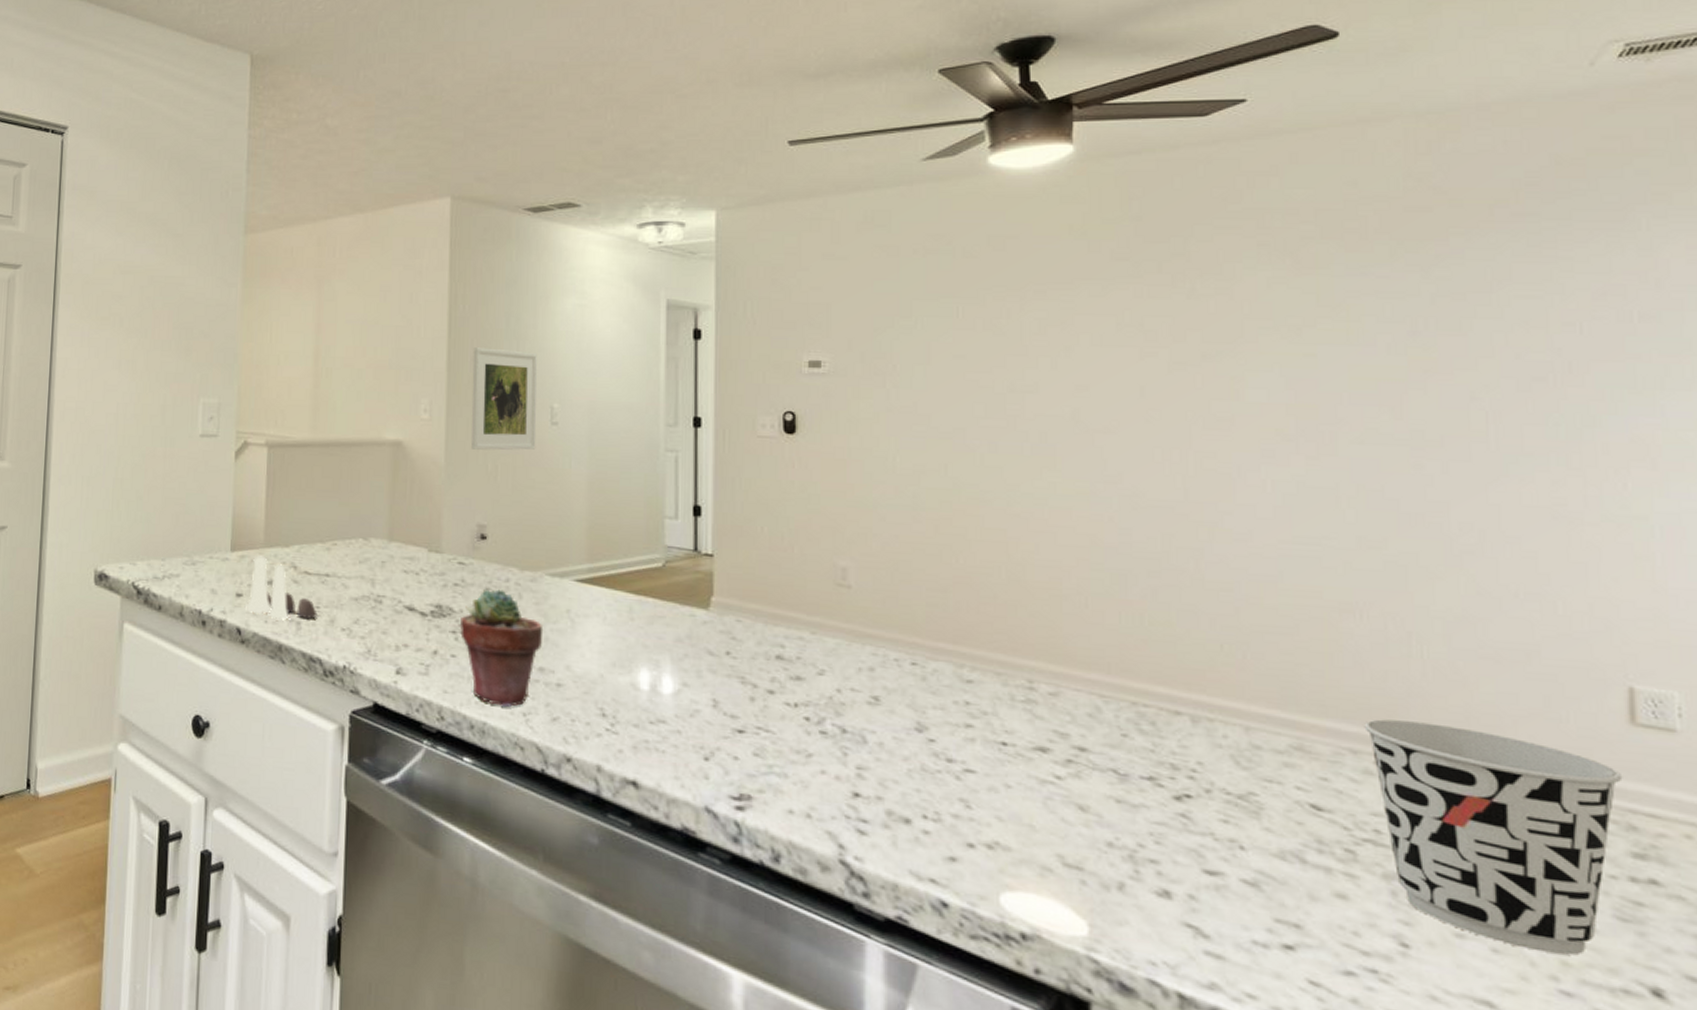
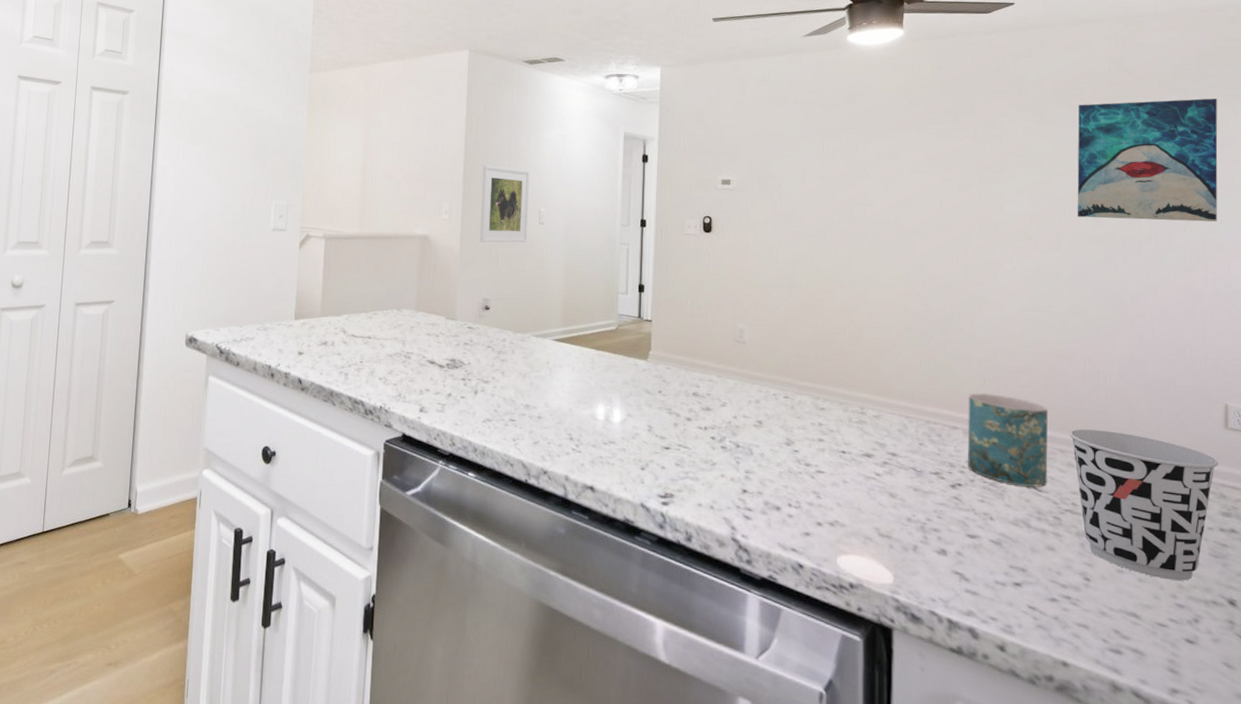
salt and pepper shaker set: present [246,555,318,620] -> none [305,323,361,372]
potted succulent: present [460,589,542,708] -> none [468,347,529,435]
mug: none [1197,662,1332,805] -> present [967,392,1048,488]
wall art: none [1357,225,1600,411] -> present [1077,98,1218,222]

